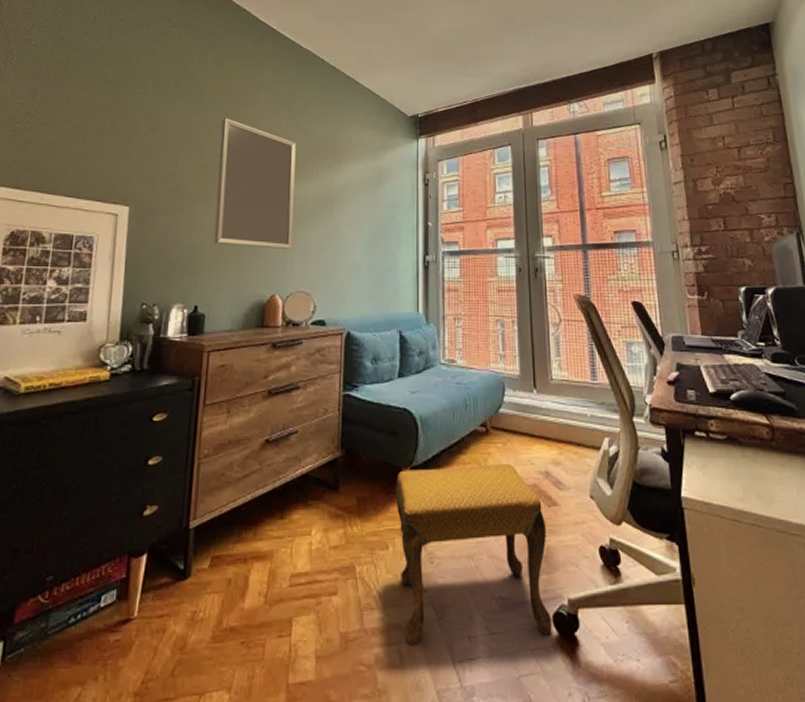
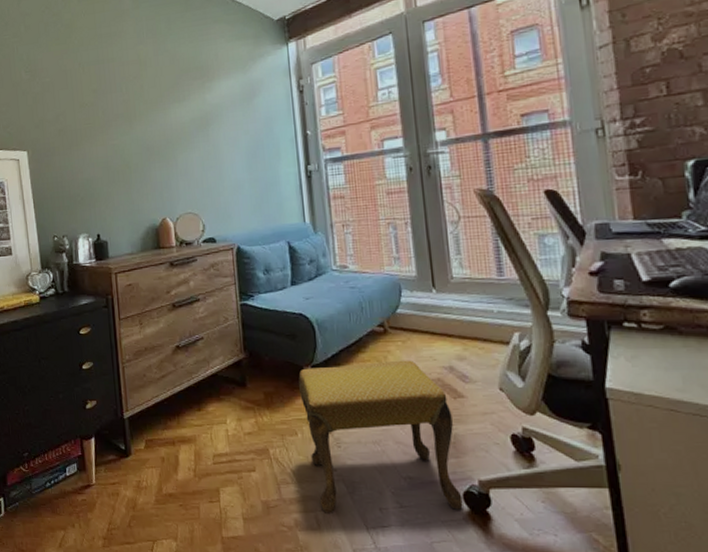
home mirror: present [213,118,296,249] -> none [92,53,175,177]

